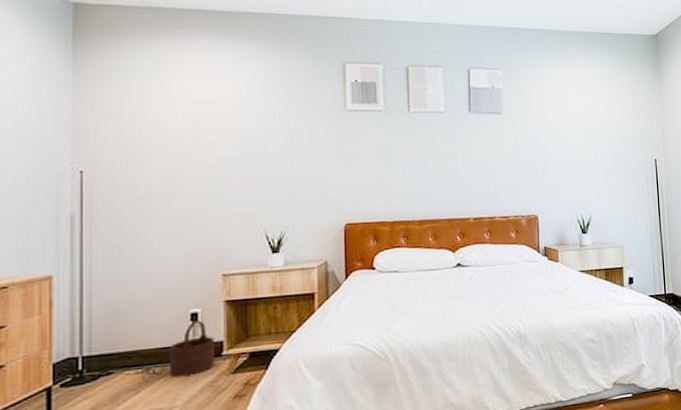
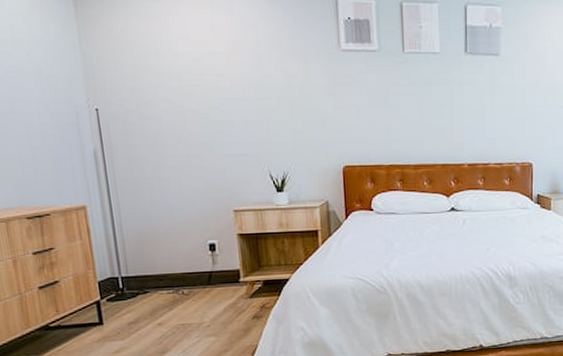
wooden bucket: present [168,320,215,378] -> none [194,250,234,299]

